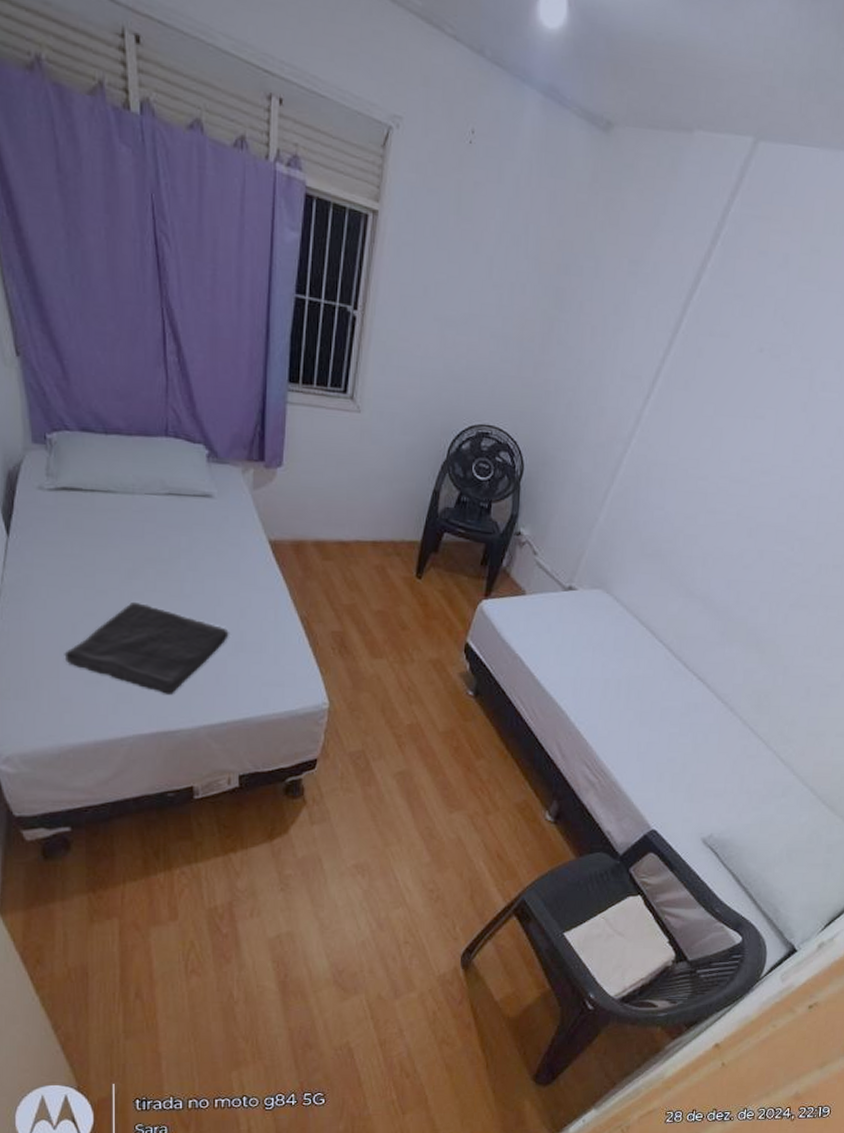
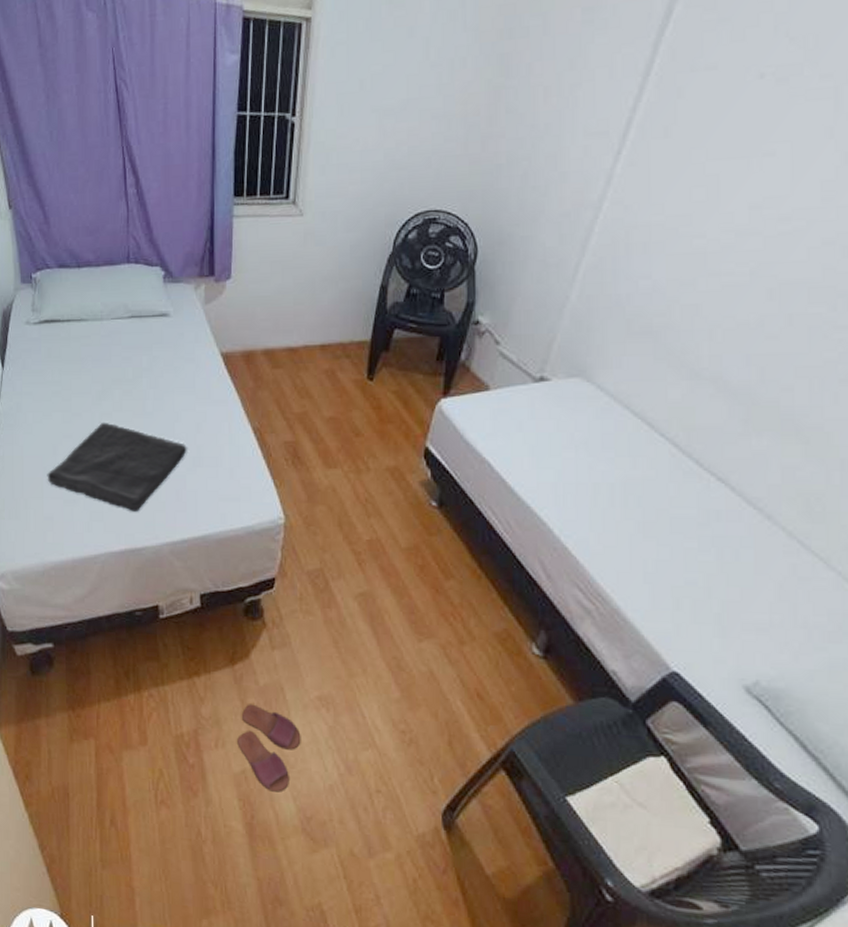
slippers: none [273,875,337,952] -> present [237,704,301,792]

